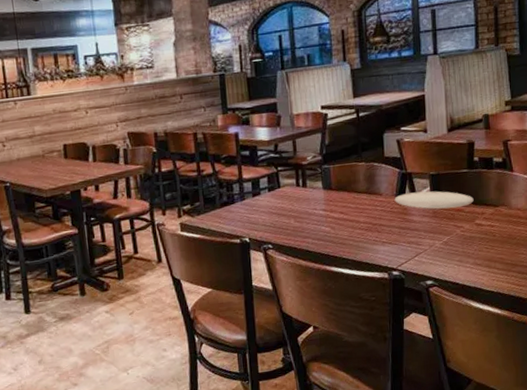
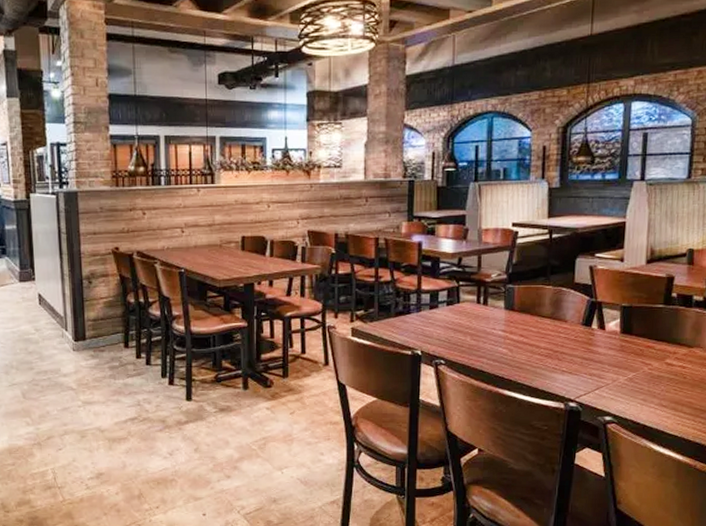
plate: present [394,191,474,210] -> none [580,323,667,344]

